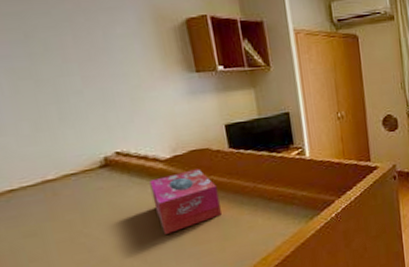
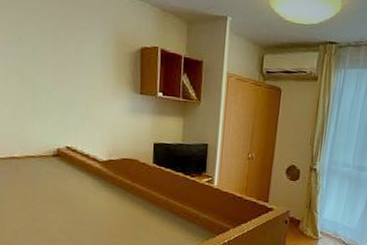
tissue box: present [149,169,221,234] -> none [86,174,137,222]

